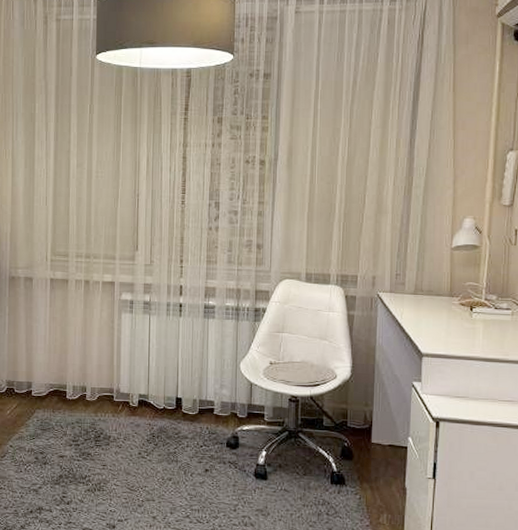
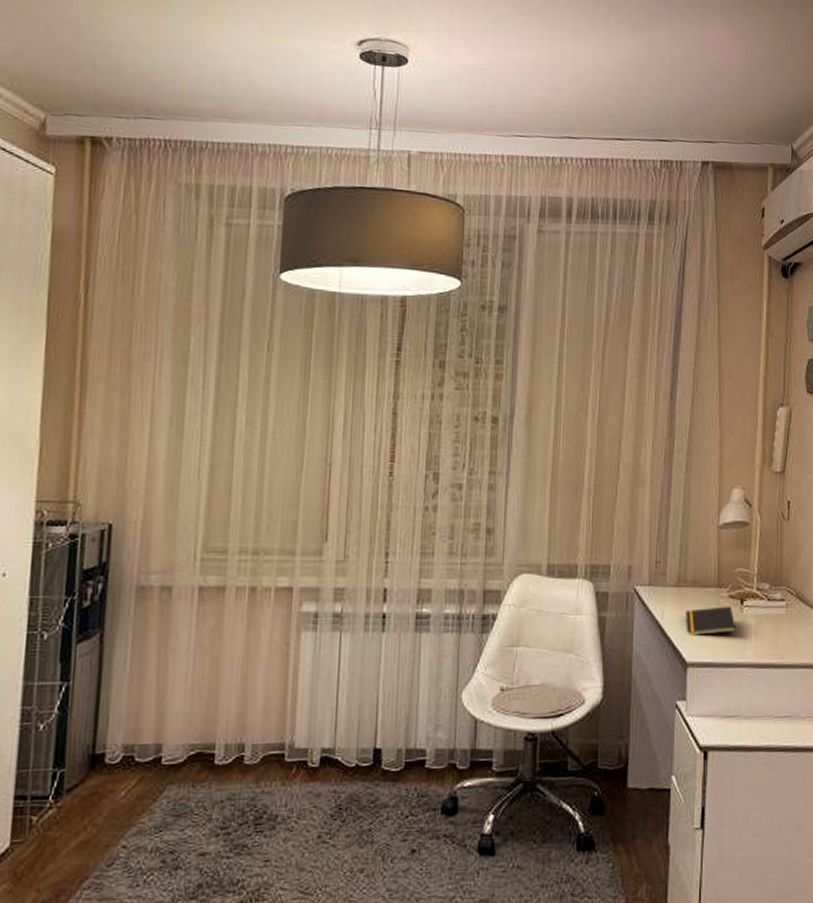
notepad: none [421,311,466,333] -> present [686,606,736,636]

